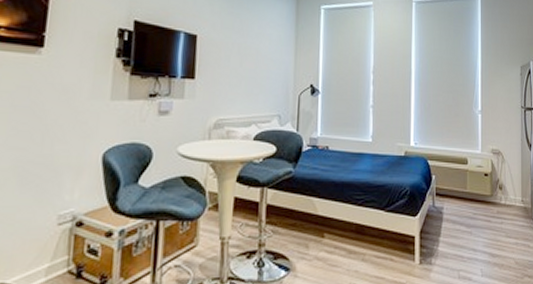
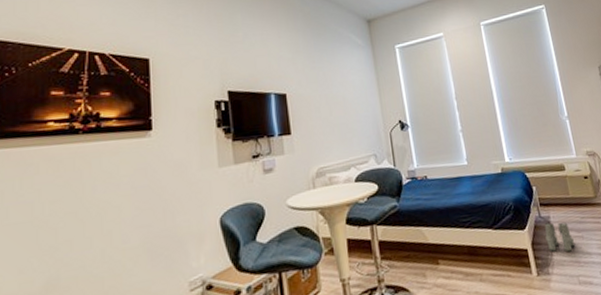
boots: none [435,213,462,246] -> present [544,222,575,253]

